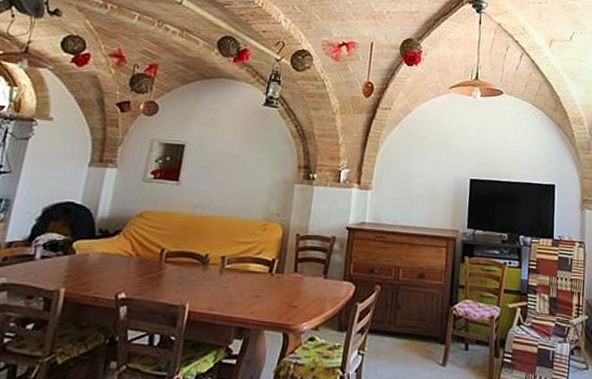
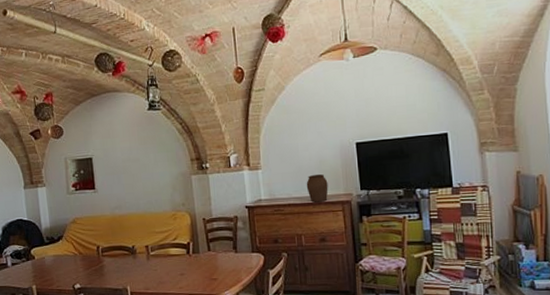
vase: none [414,204,437,236] -> present [306,174,329,204]

